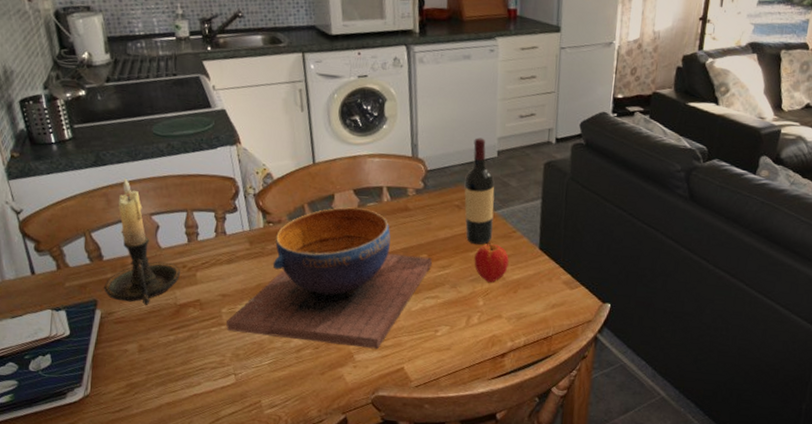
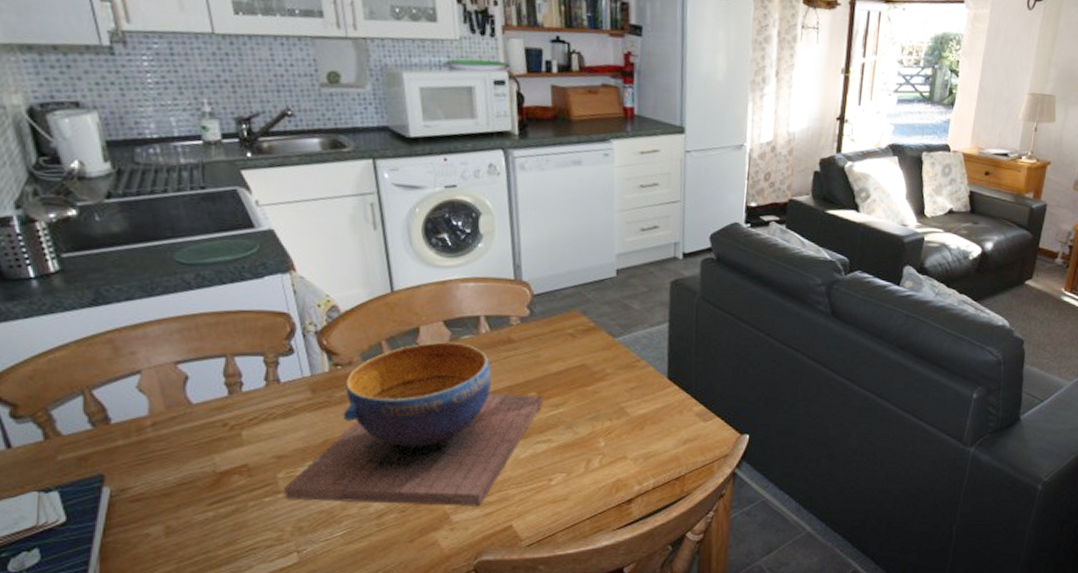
candle holder: present [104,177,181,305] -> none [113,318,221,476]
wine bottle: present [464,137,495,245] -> none [578,255,614,378]
apple: present [474,243,509,283] -> none [592,375,633,421]

